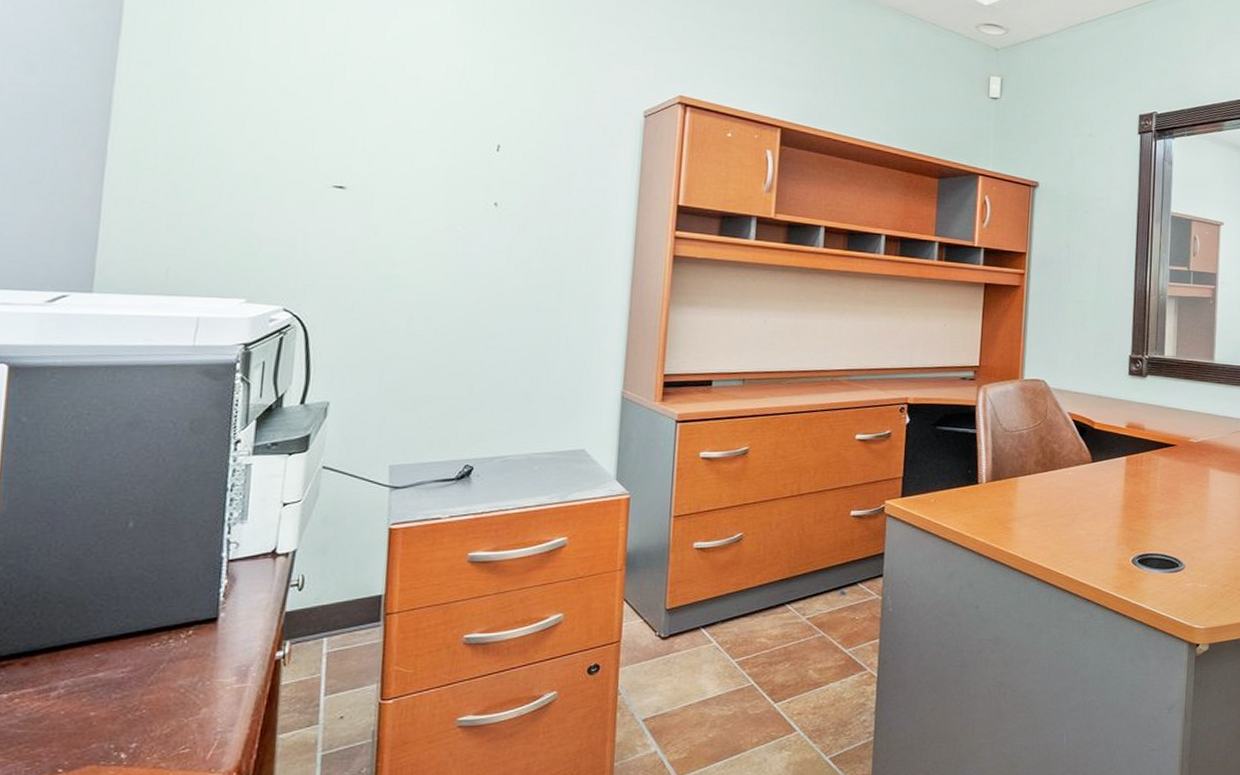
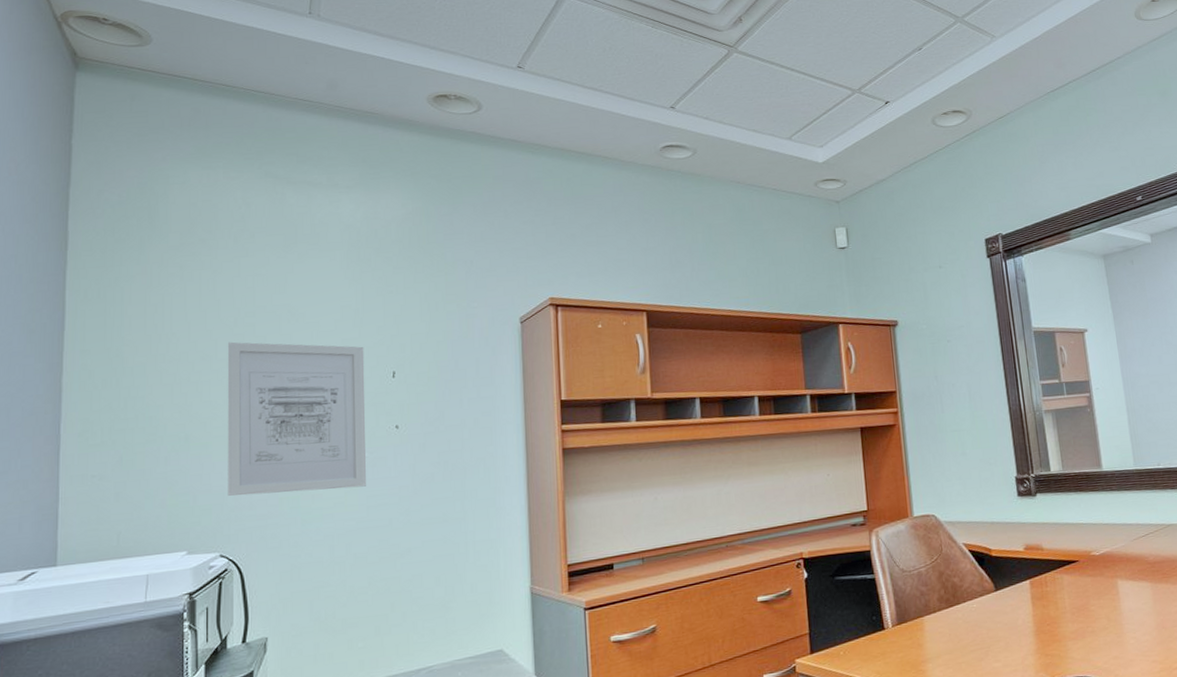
wall art: none [297,81,468,261] -> present [227,341,366,496]

